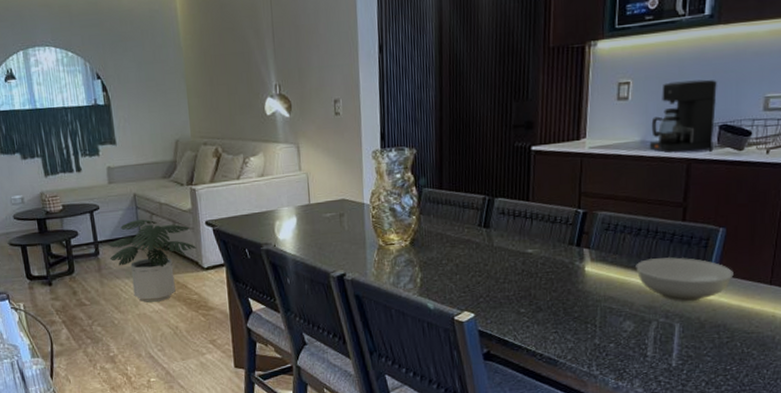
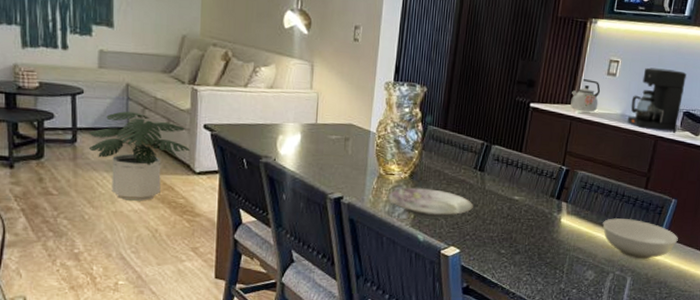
plate: none [390,253,483,285] -> present [387,187,473,219]
kettle: none [577,109,612,147] -> present [569,79,601,113]

